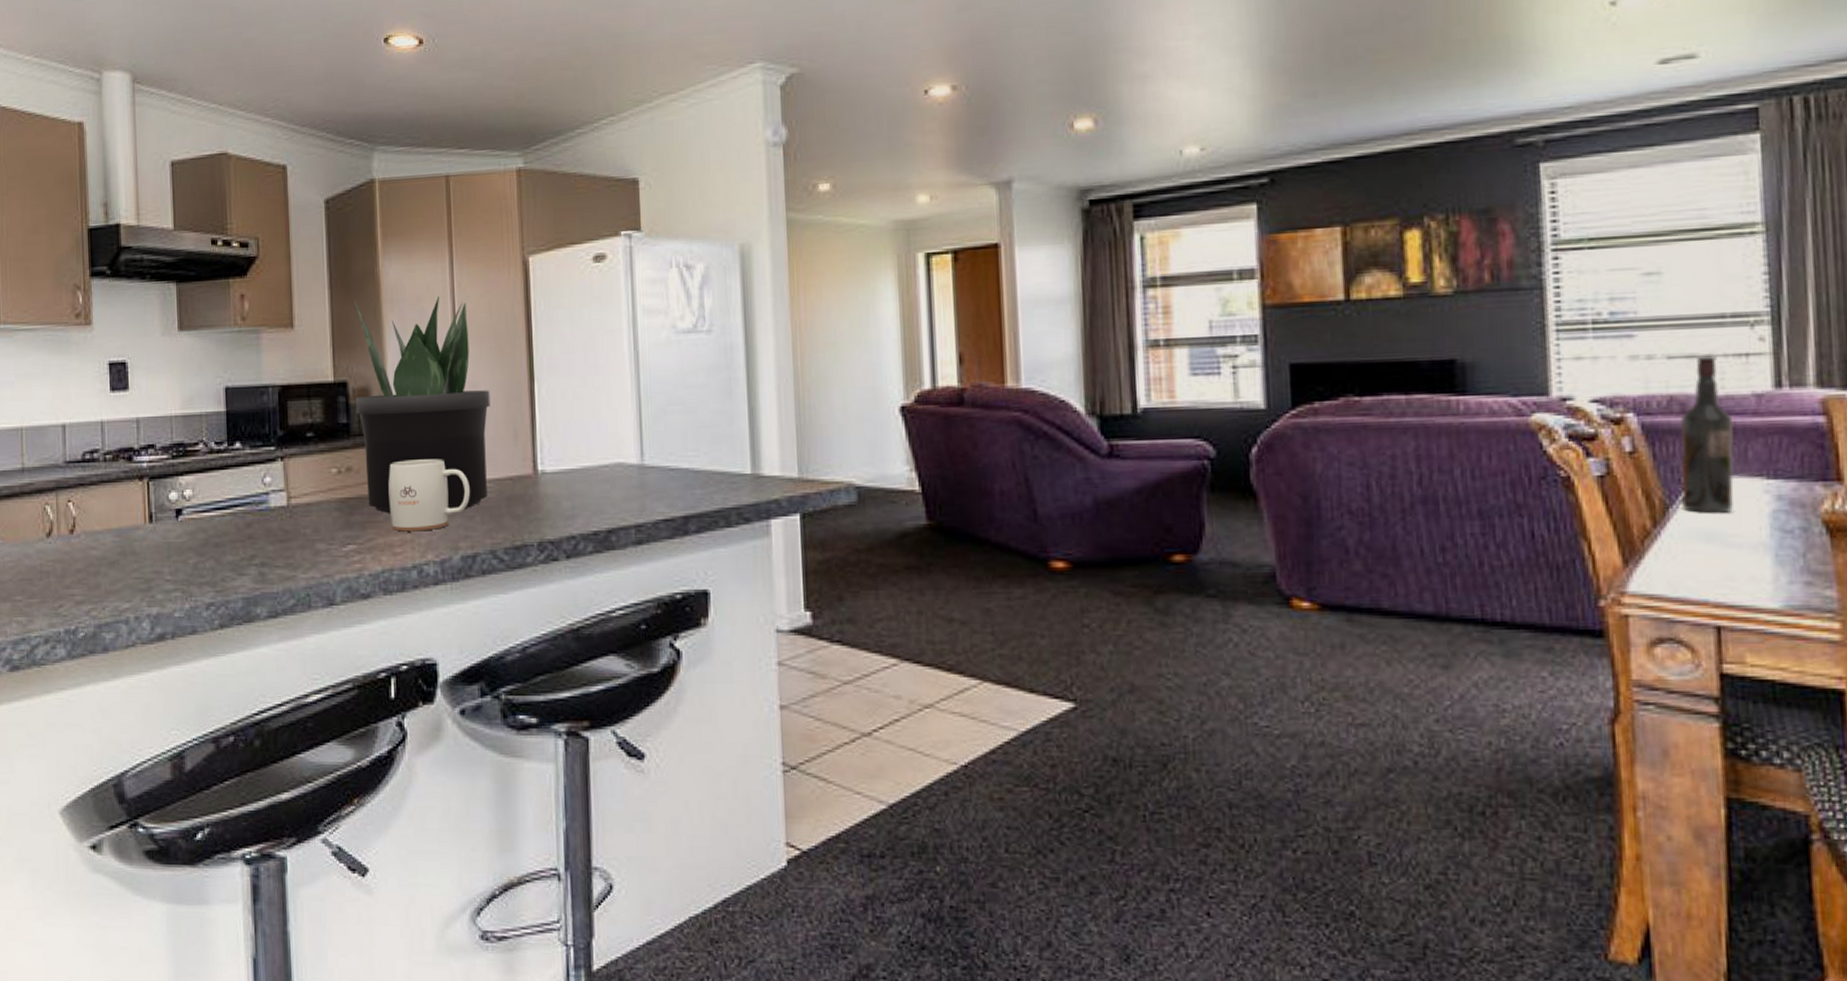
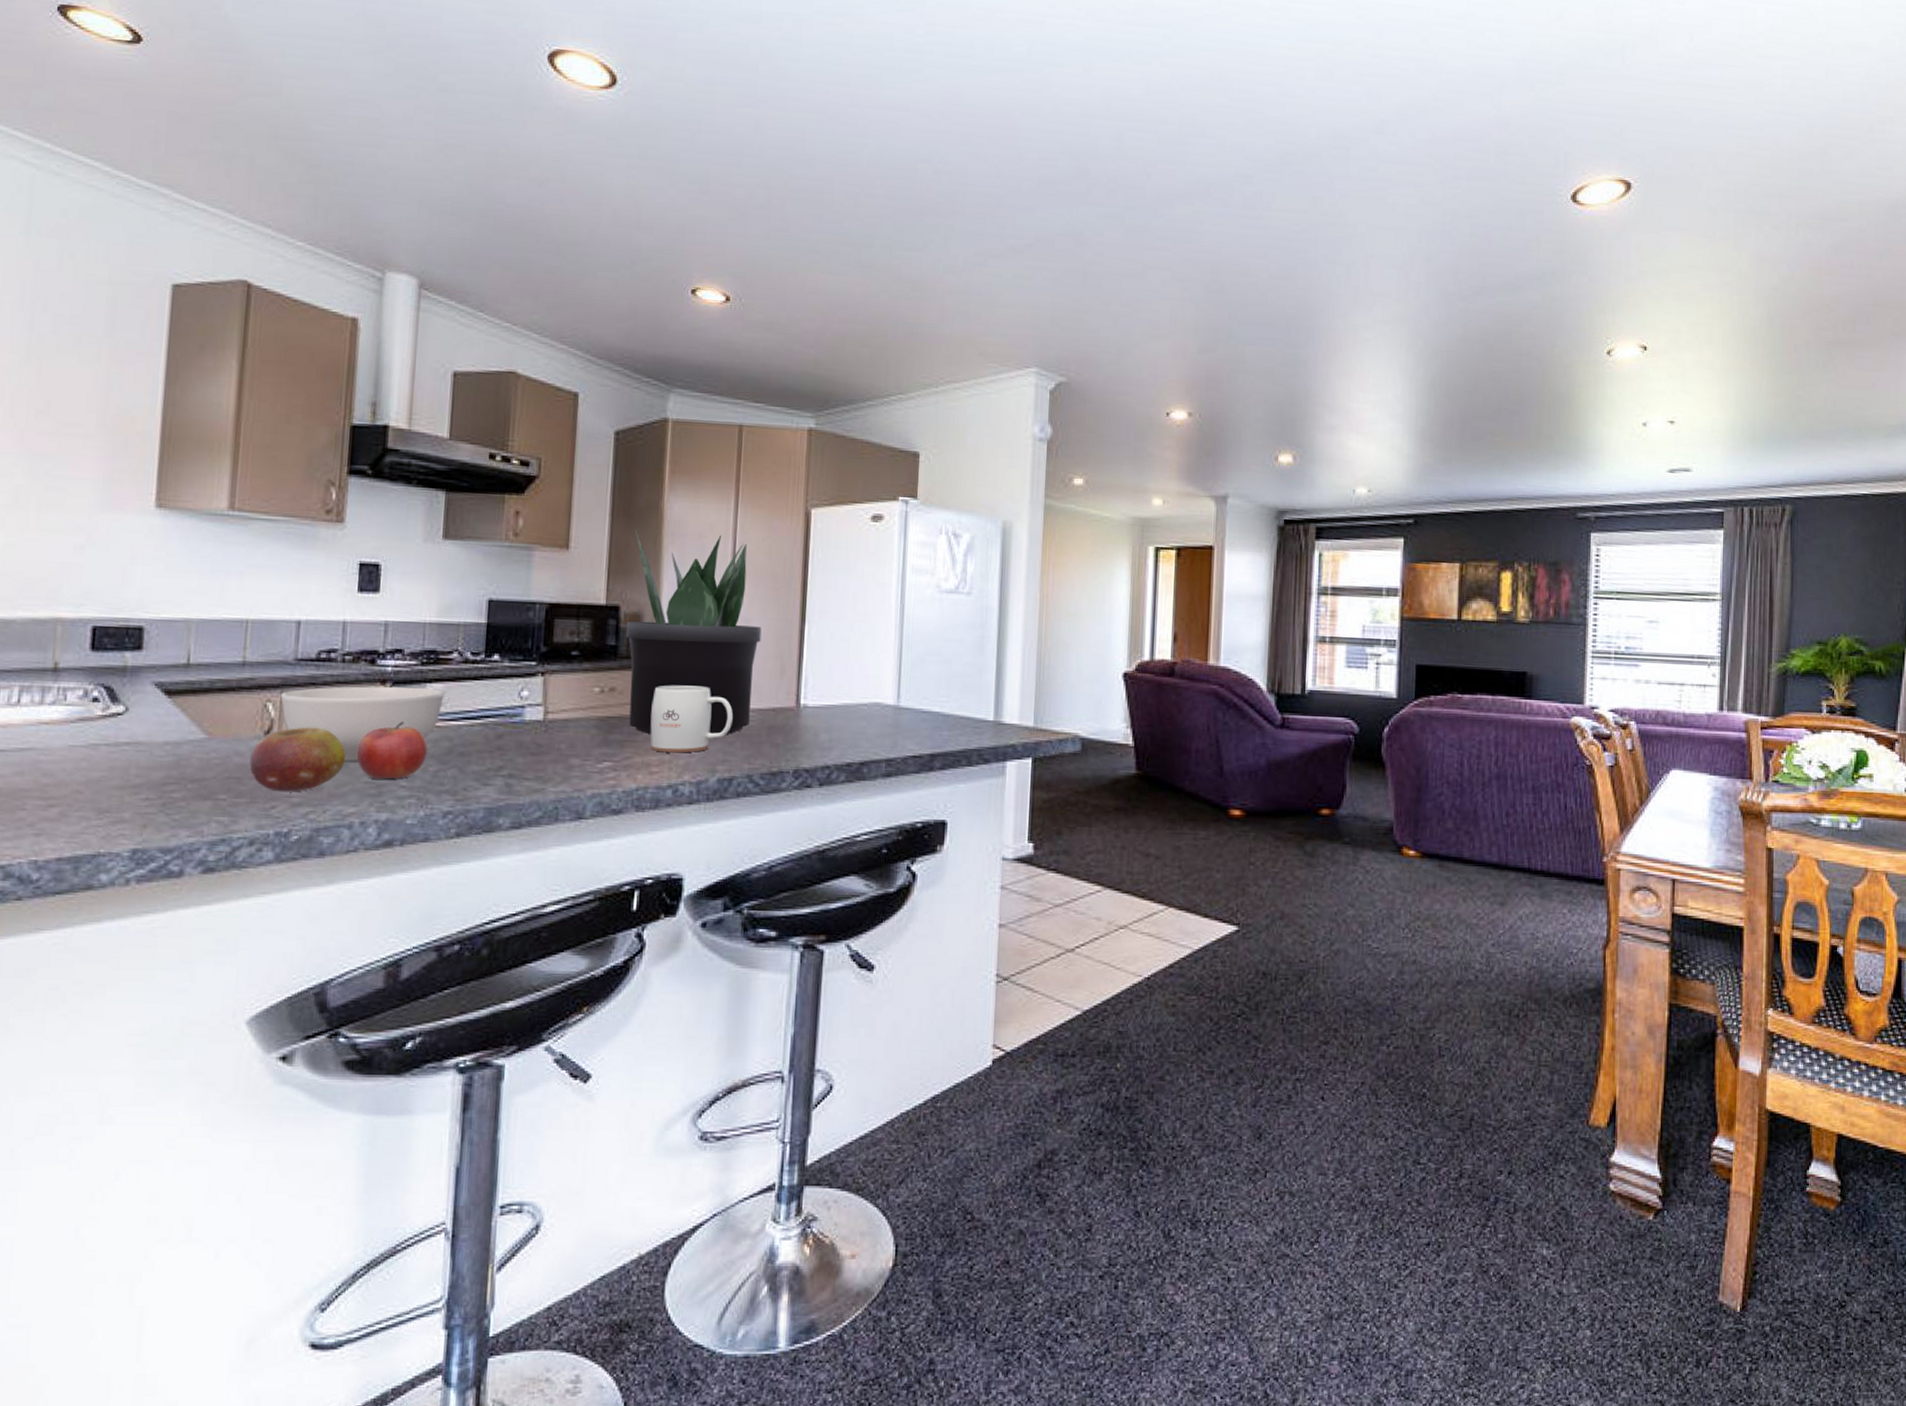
fruit: none [37,526,116,591] -> present [249,727,346,793]
bowl: none [56,481,196,559] -> present [280,686,445,762]
fruit: none [125,516,186,574] -> present [356,721,427,779]
wine bottle: present [1679,357,1734,513] -> none [1659,685,1694,798]

